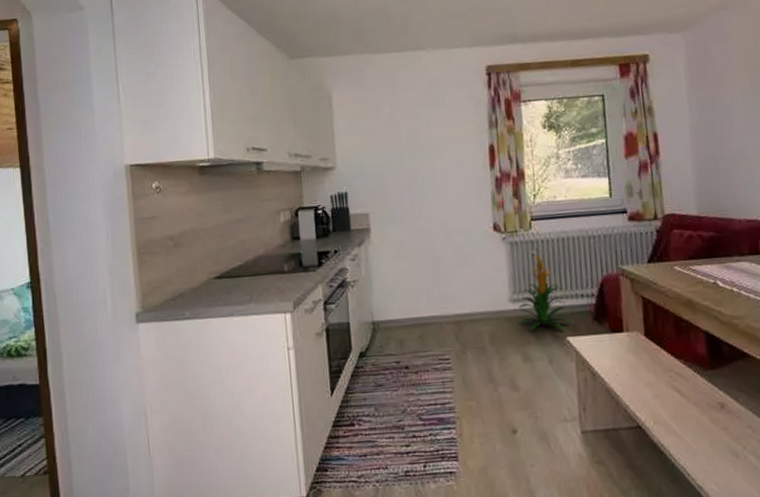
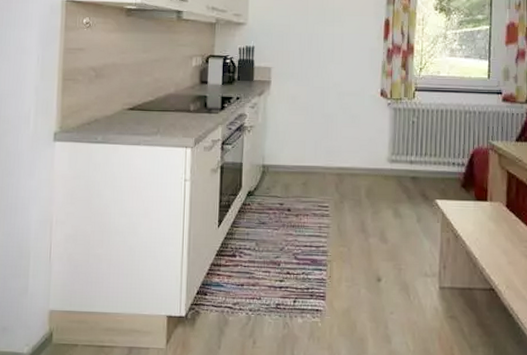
indoor plant: present [518,251,571,331] -> none [394,119,441,192]

